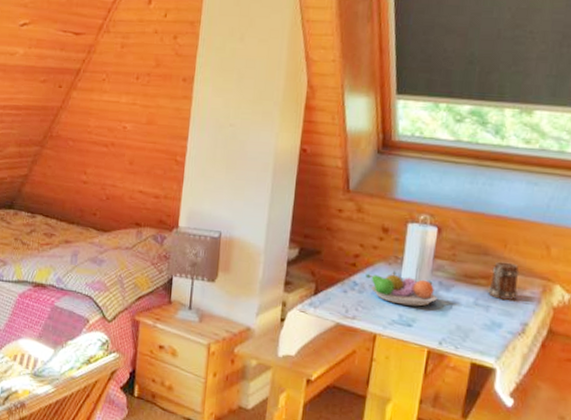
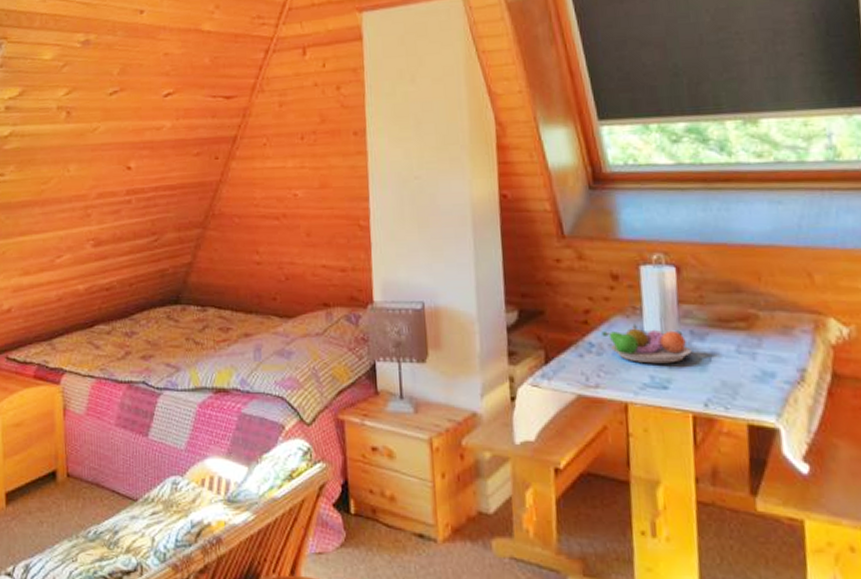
mug: present [487,261,520,300] -> none [749,298,786,343]

